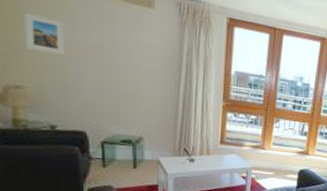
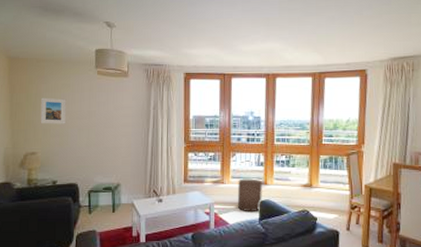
waste bin: none [276,146,304,180] -> present [237,178,262,211]

